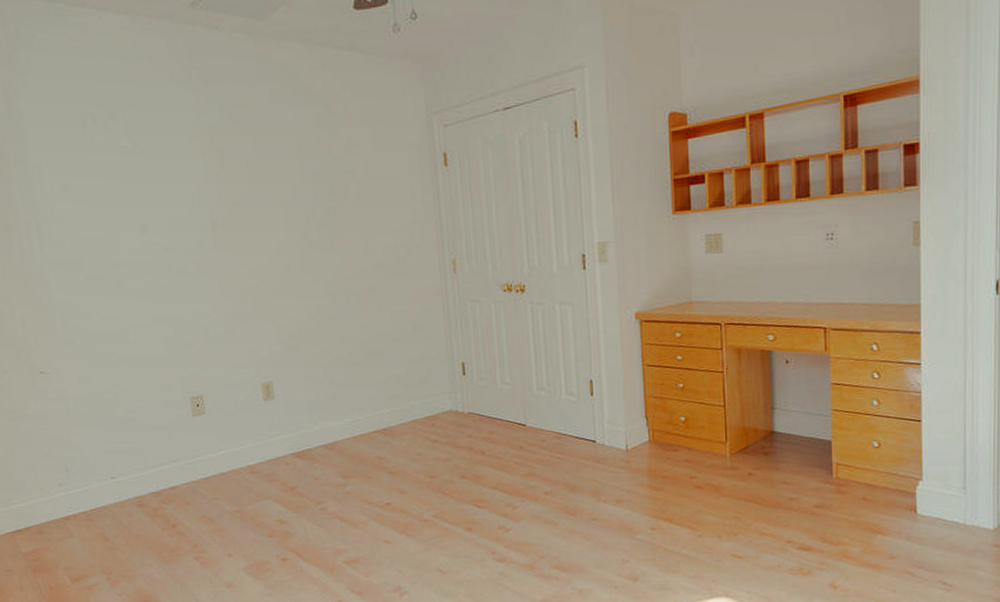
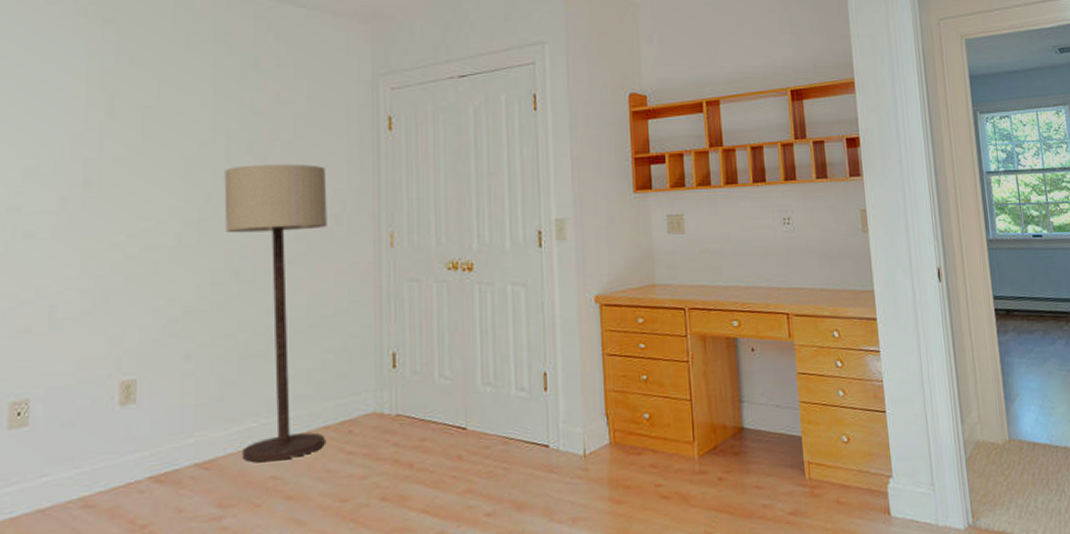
floor lamp: none [314,201,415,446] -> present [224,163,327,463]

